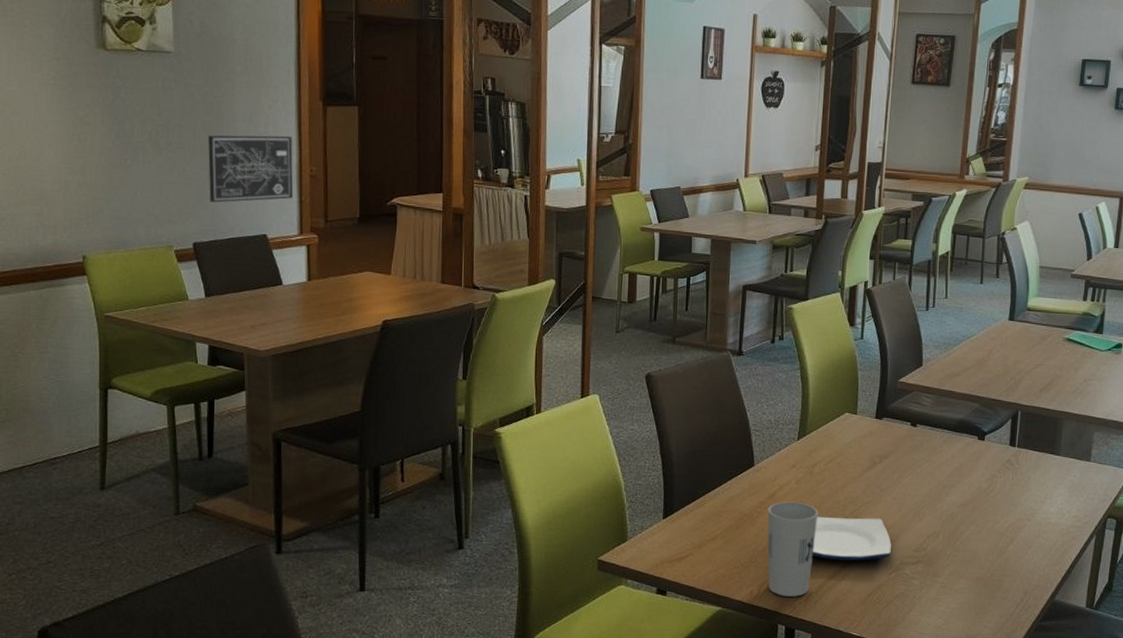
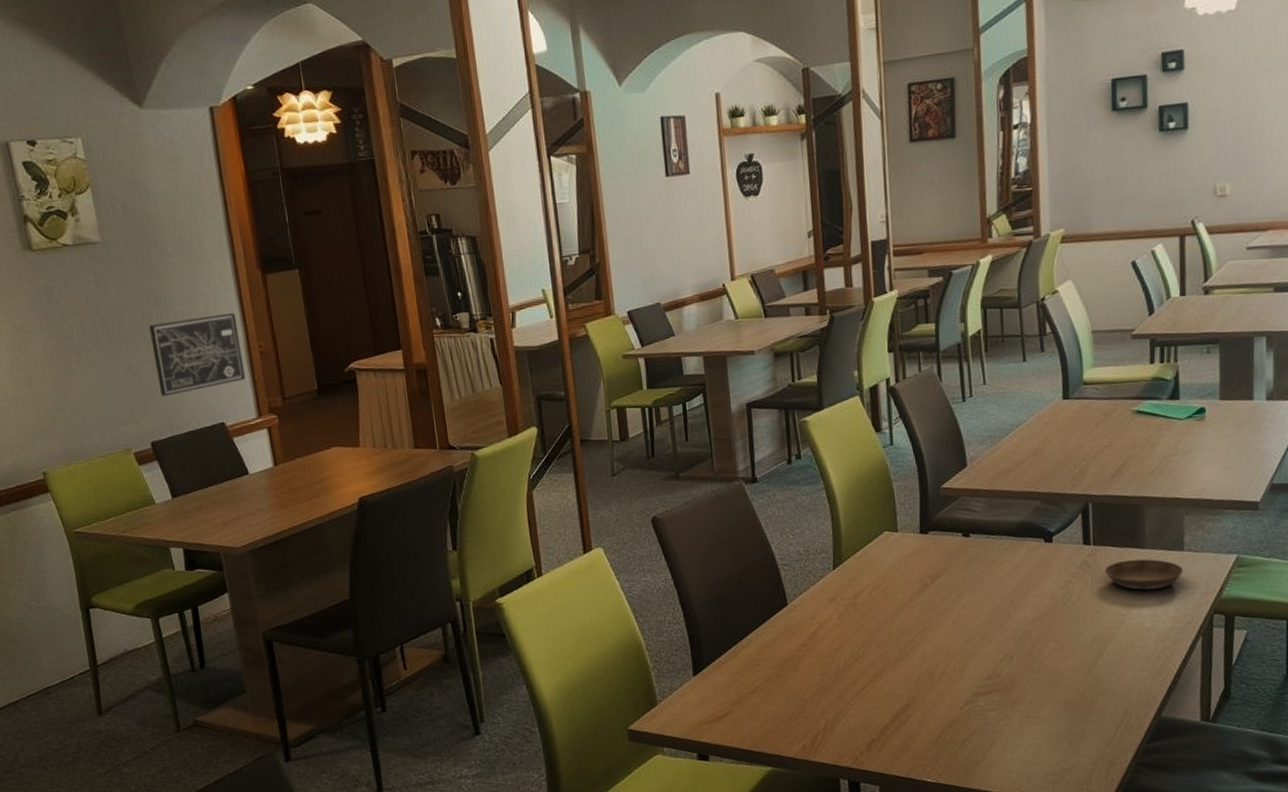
cup: present [767,501,819,597] -> none [810,639,870,747]
plate: present [812,516,891,561] -> none [867,646,959,700]
saucer: none [1023,463,1089,491] -> present [1104,559,1184,590]

